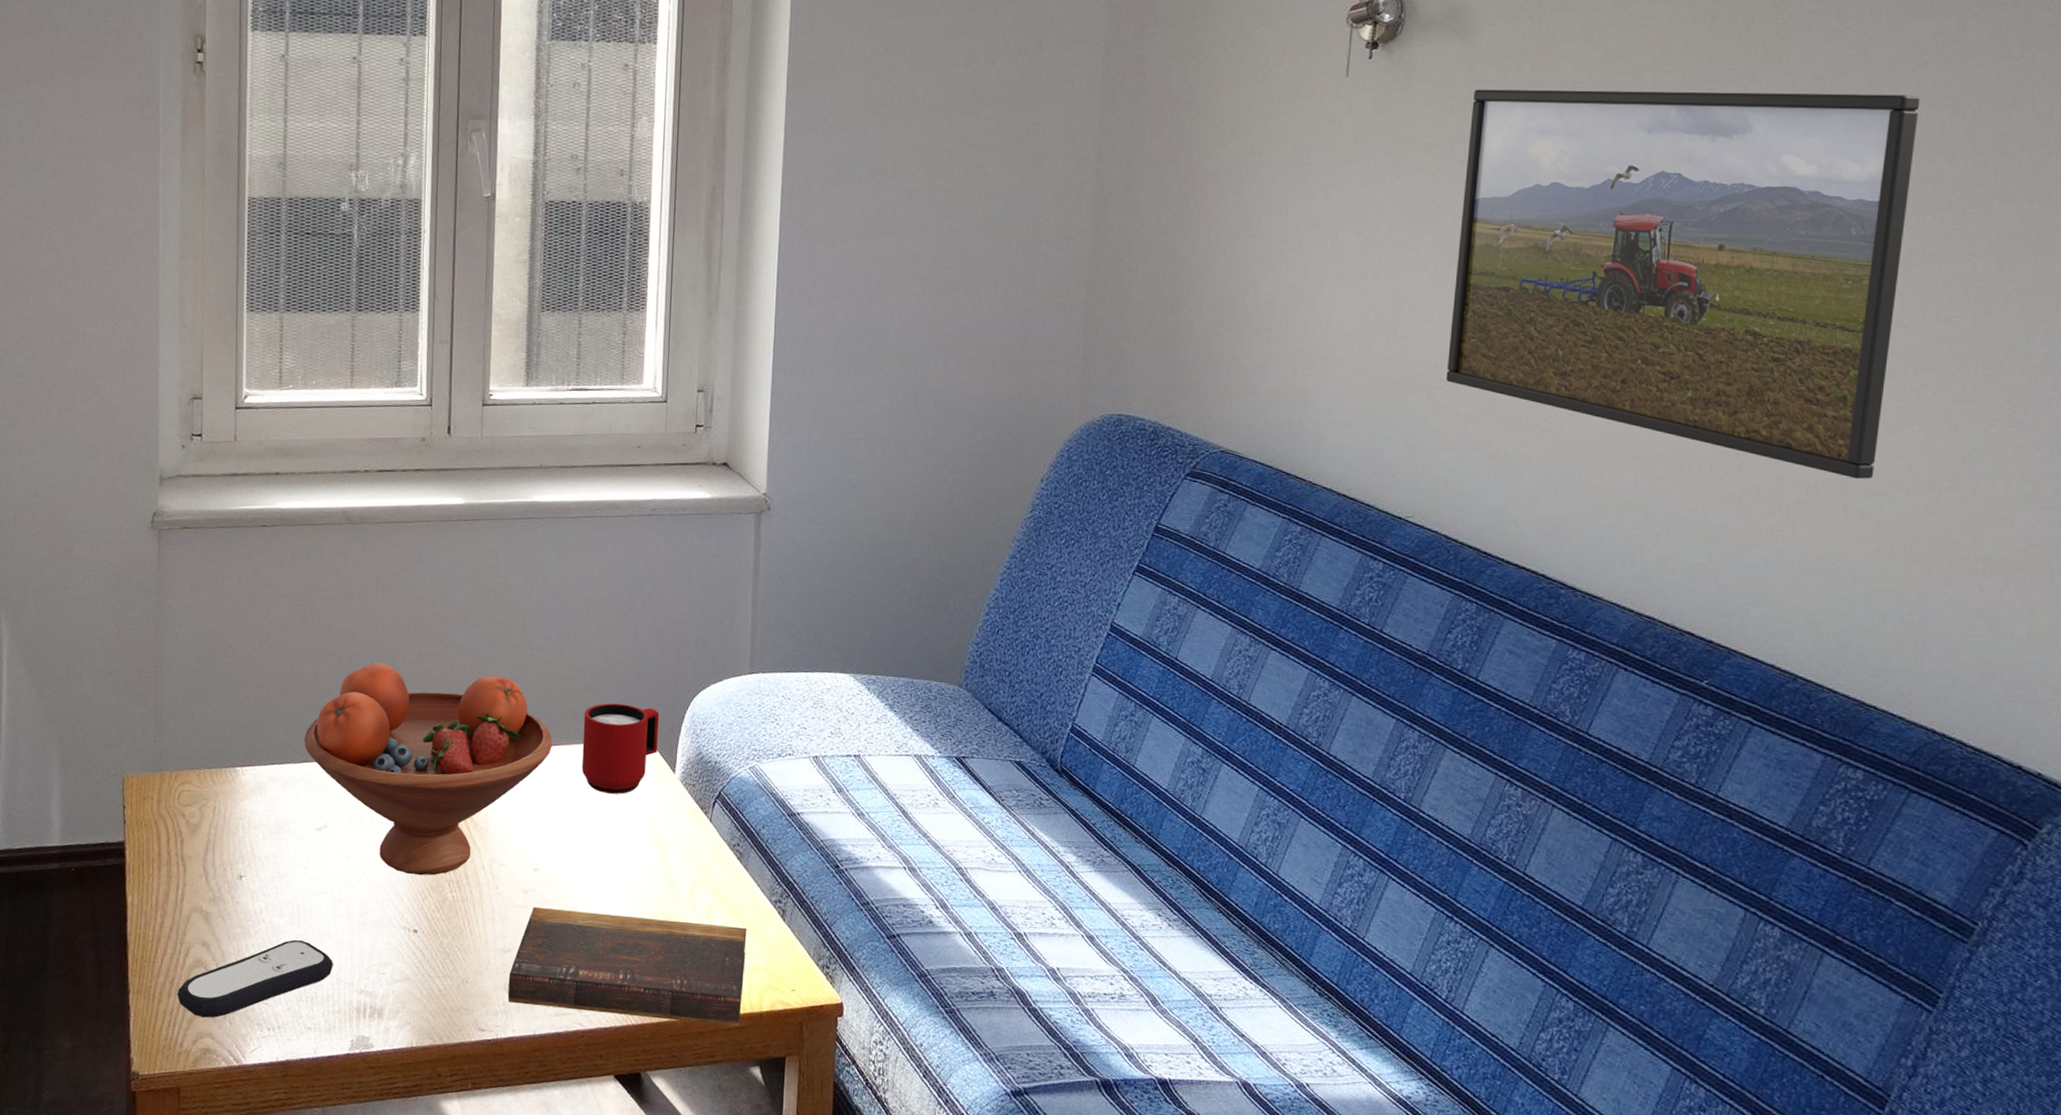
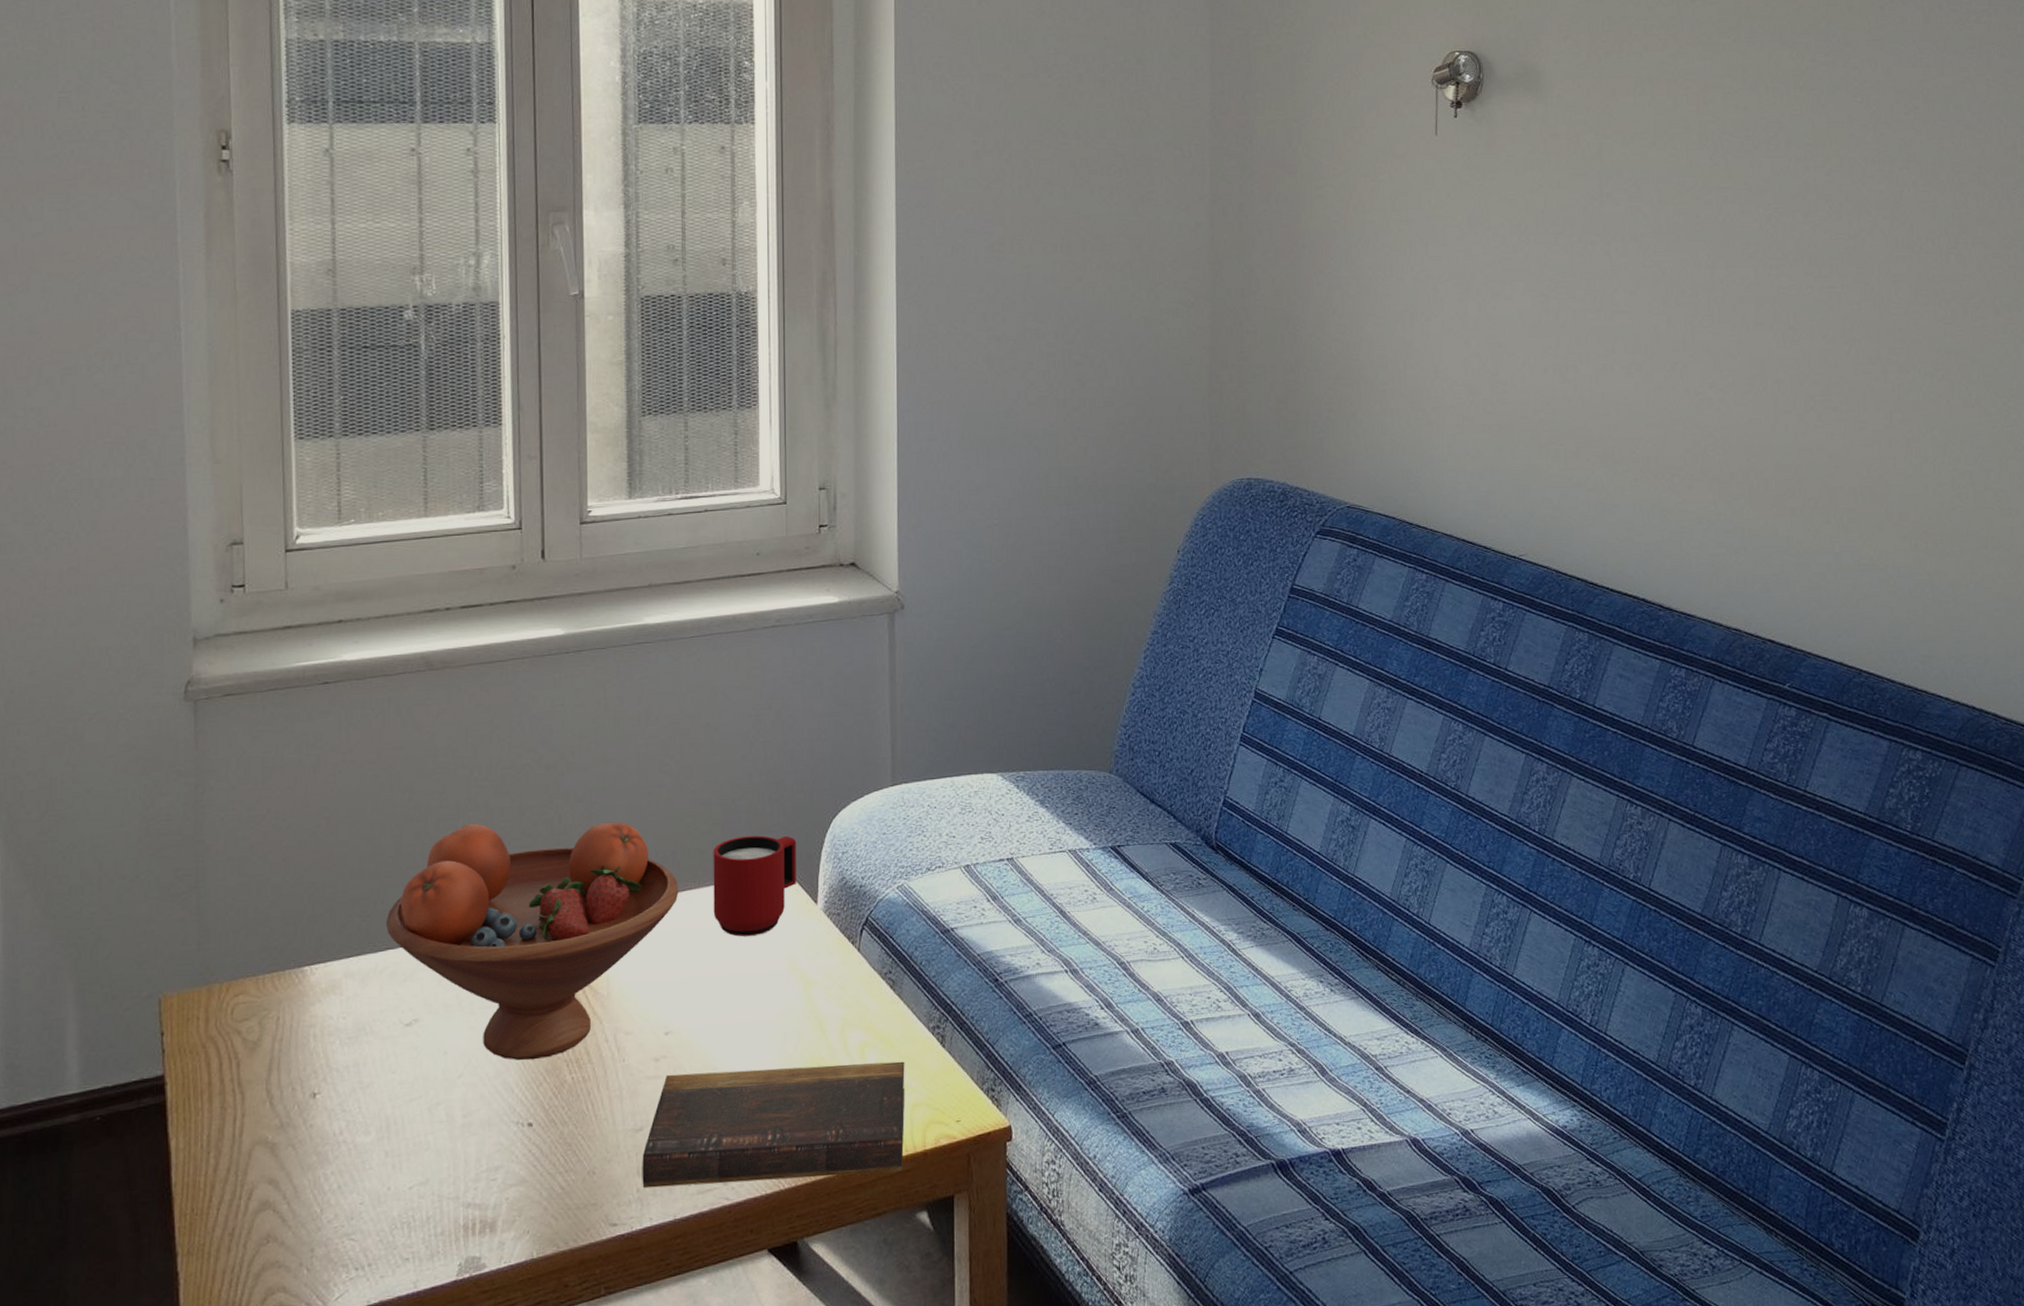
remote control: present [177,939,334,1018] -> none [239,1157,434,1270]
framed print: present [1446,89,1920,479] -> none [1545,135,1914,484]

